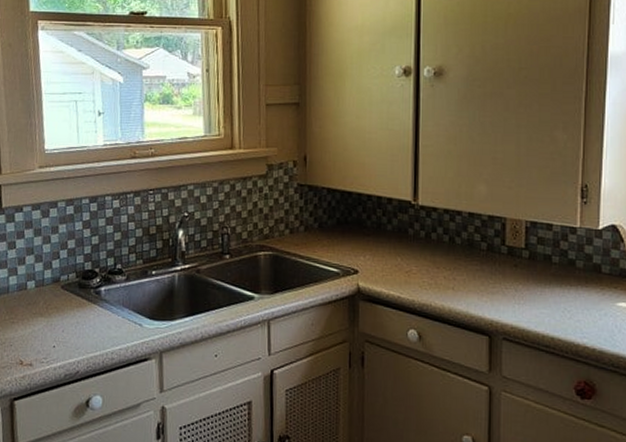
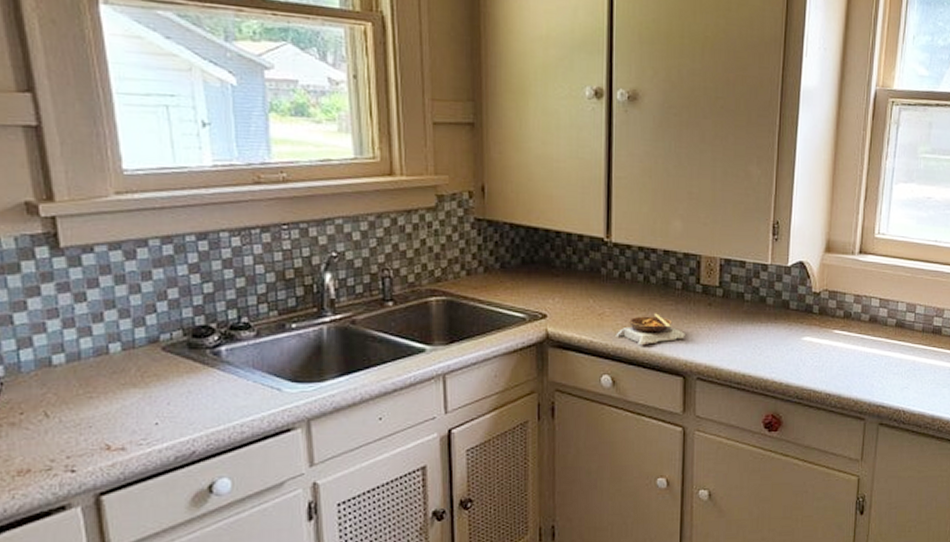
soup bowl: none [422,272,492,304] -> present [615,313,687,346]

